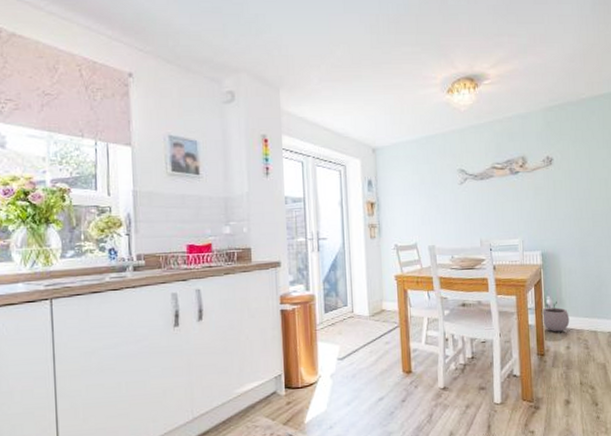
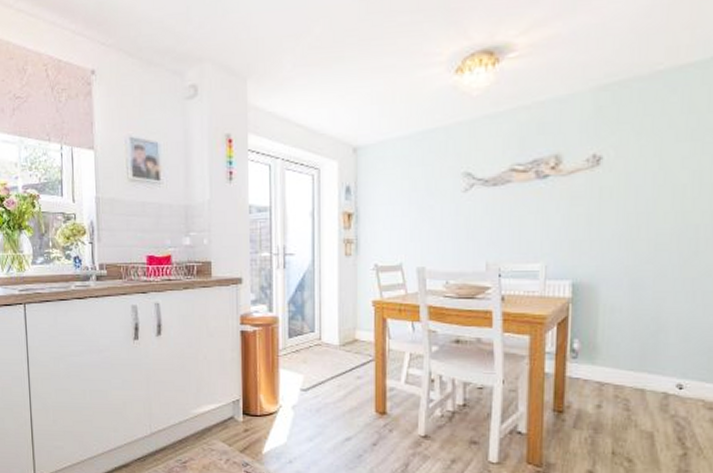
plant pot: present [541,301,570,332] -> none [564,346,605,386]

